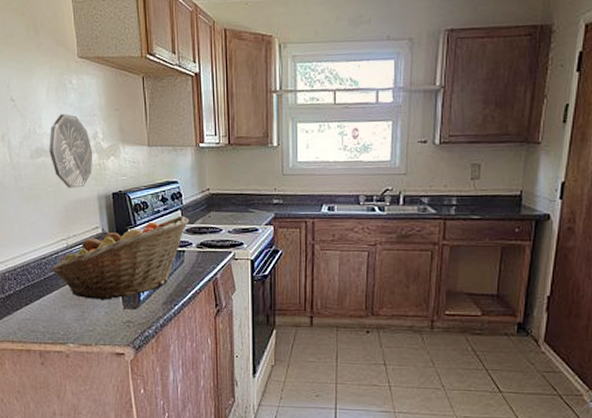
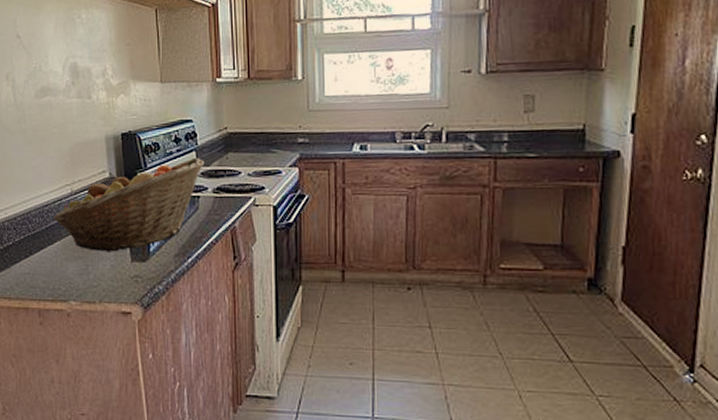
decorative plate: present [49,114,93,188] -> none [55,50,102,129]

